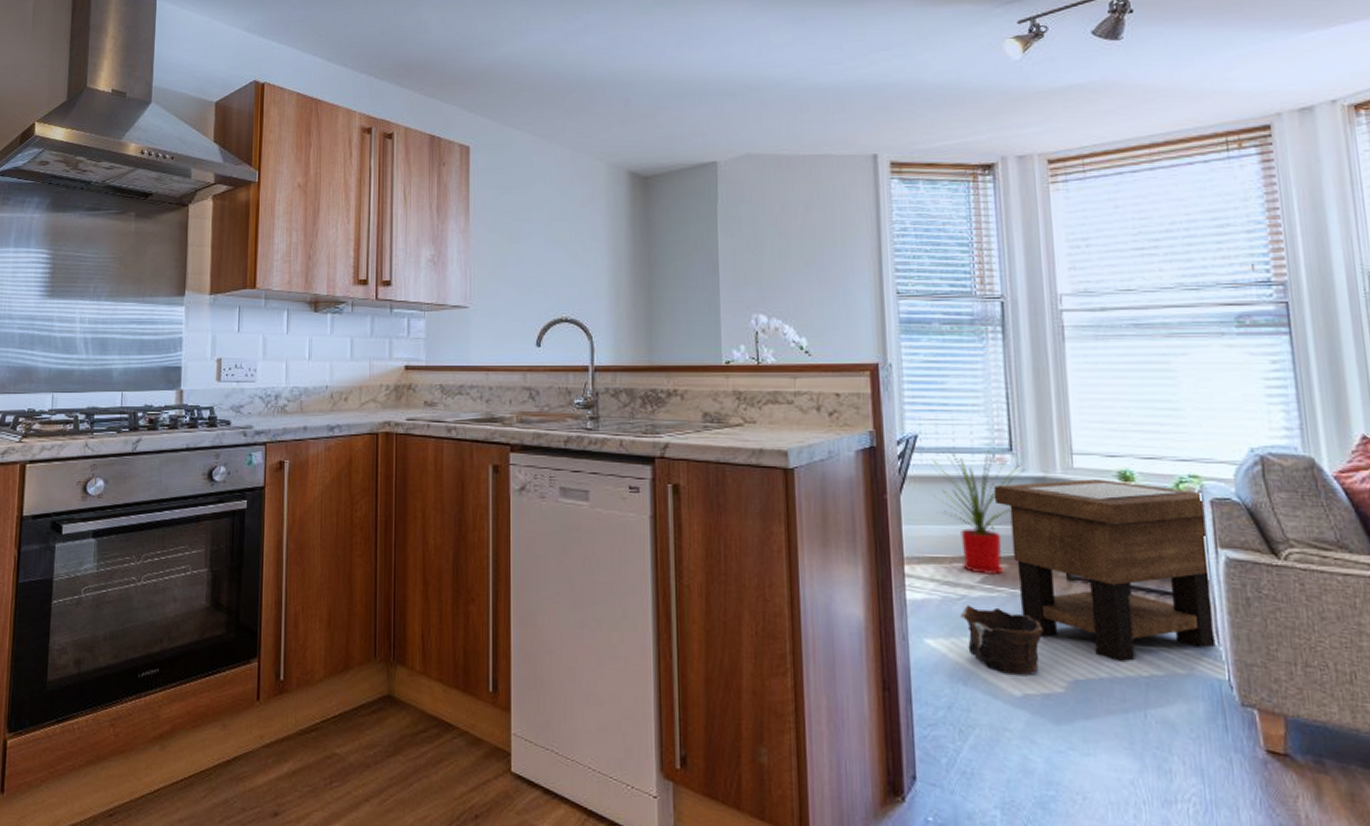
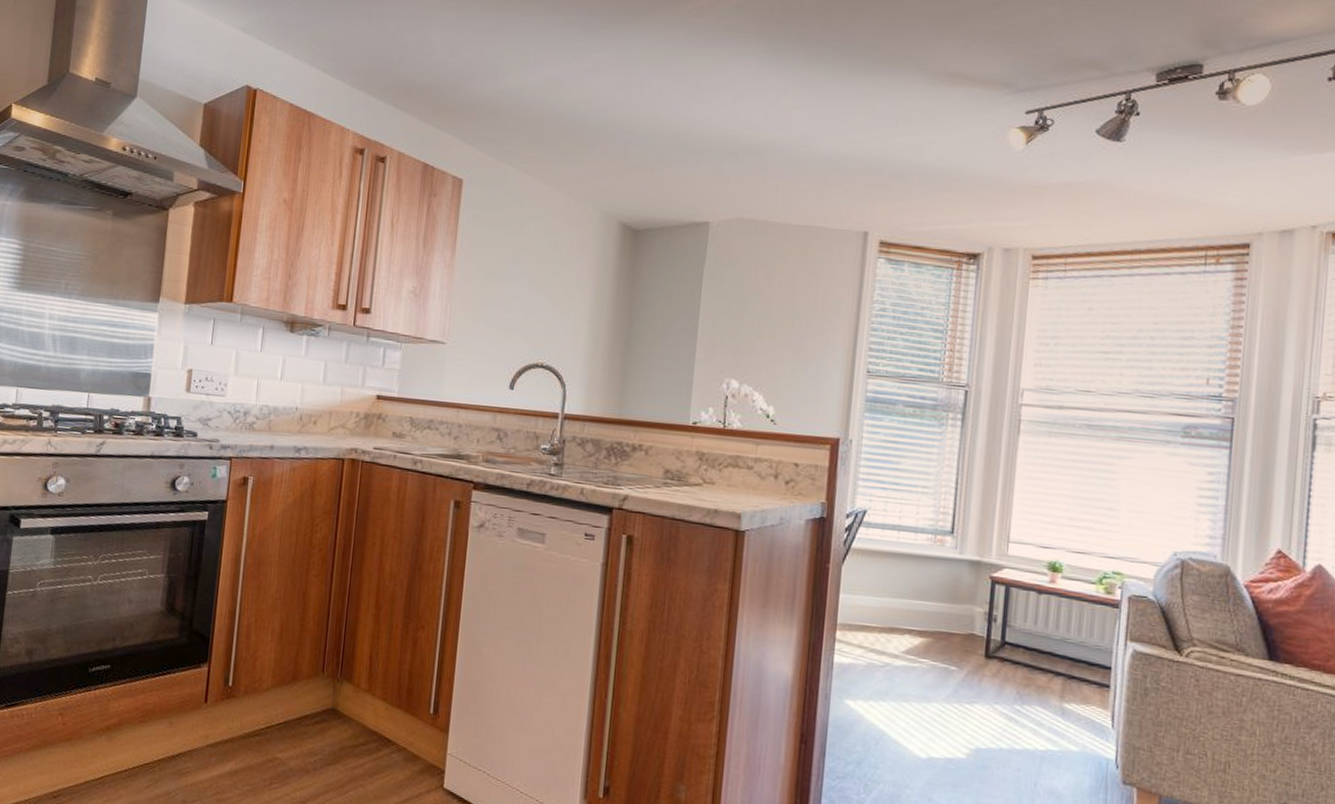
house plant: present [931,449,1026,576] -> none [873,527,963,648]
clay pot: present [961,604,1043,675] -> none [882,672,955,741]
side table: present [993,479,1216,663] -> none [929,564,1121,737]

